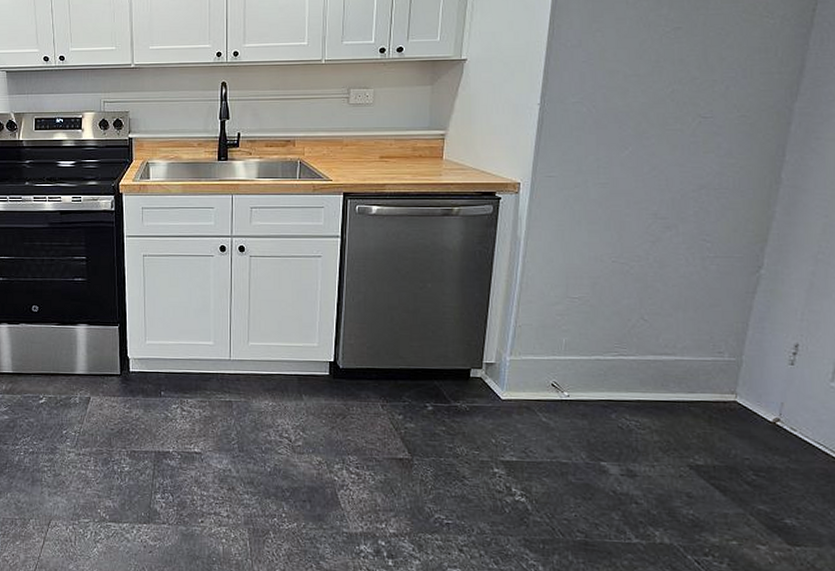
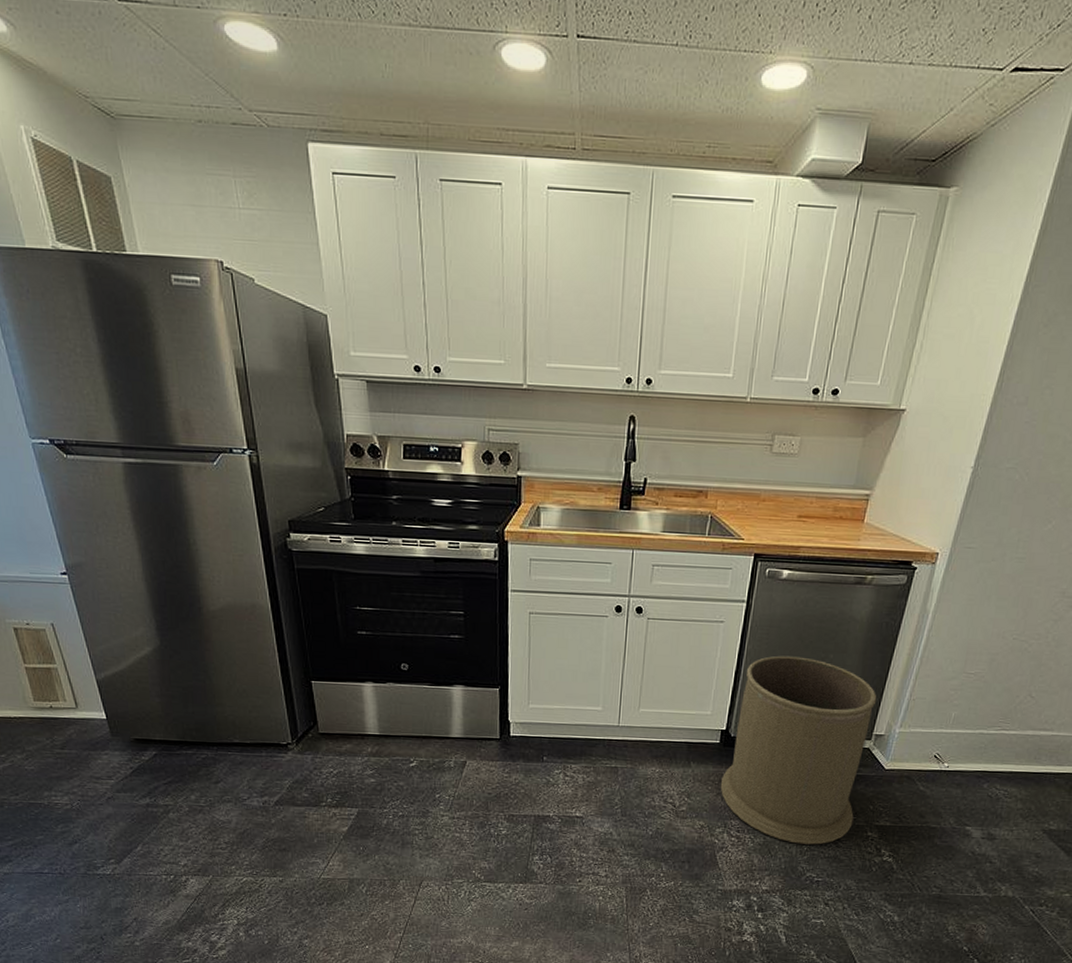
trash can: none [334,286,482,483] -> present [720,655,877,845]

